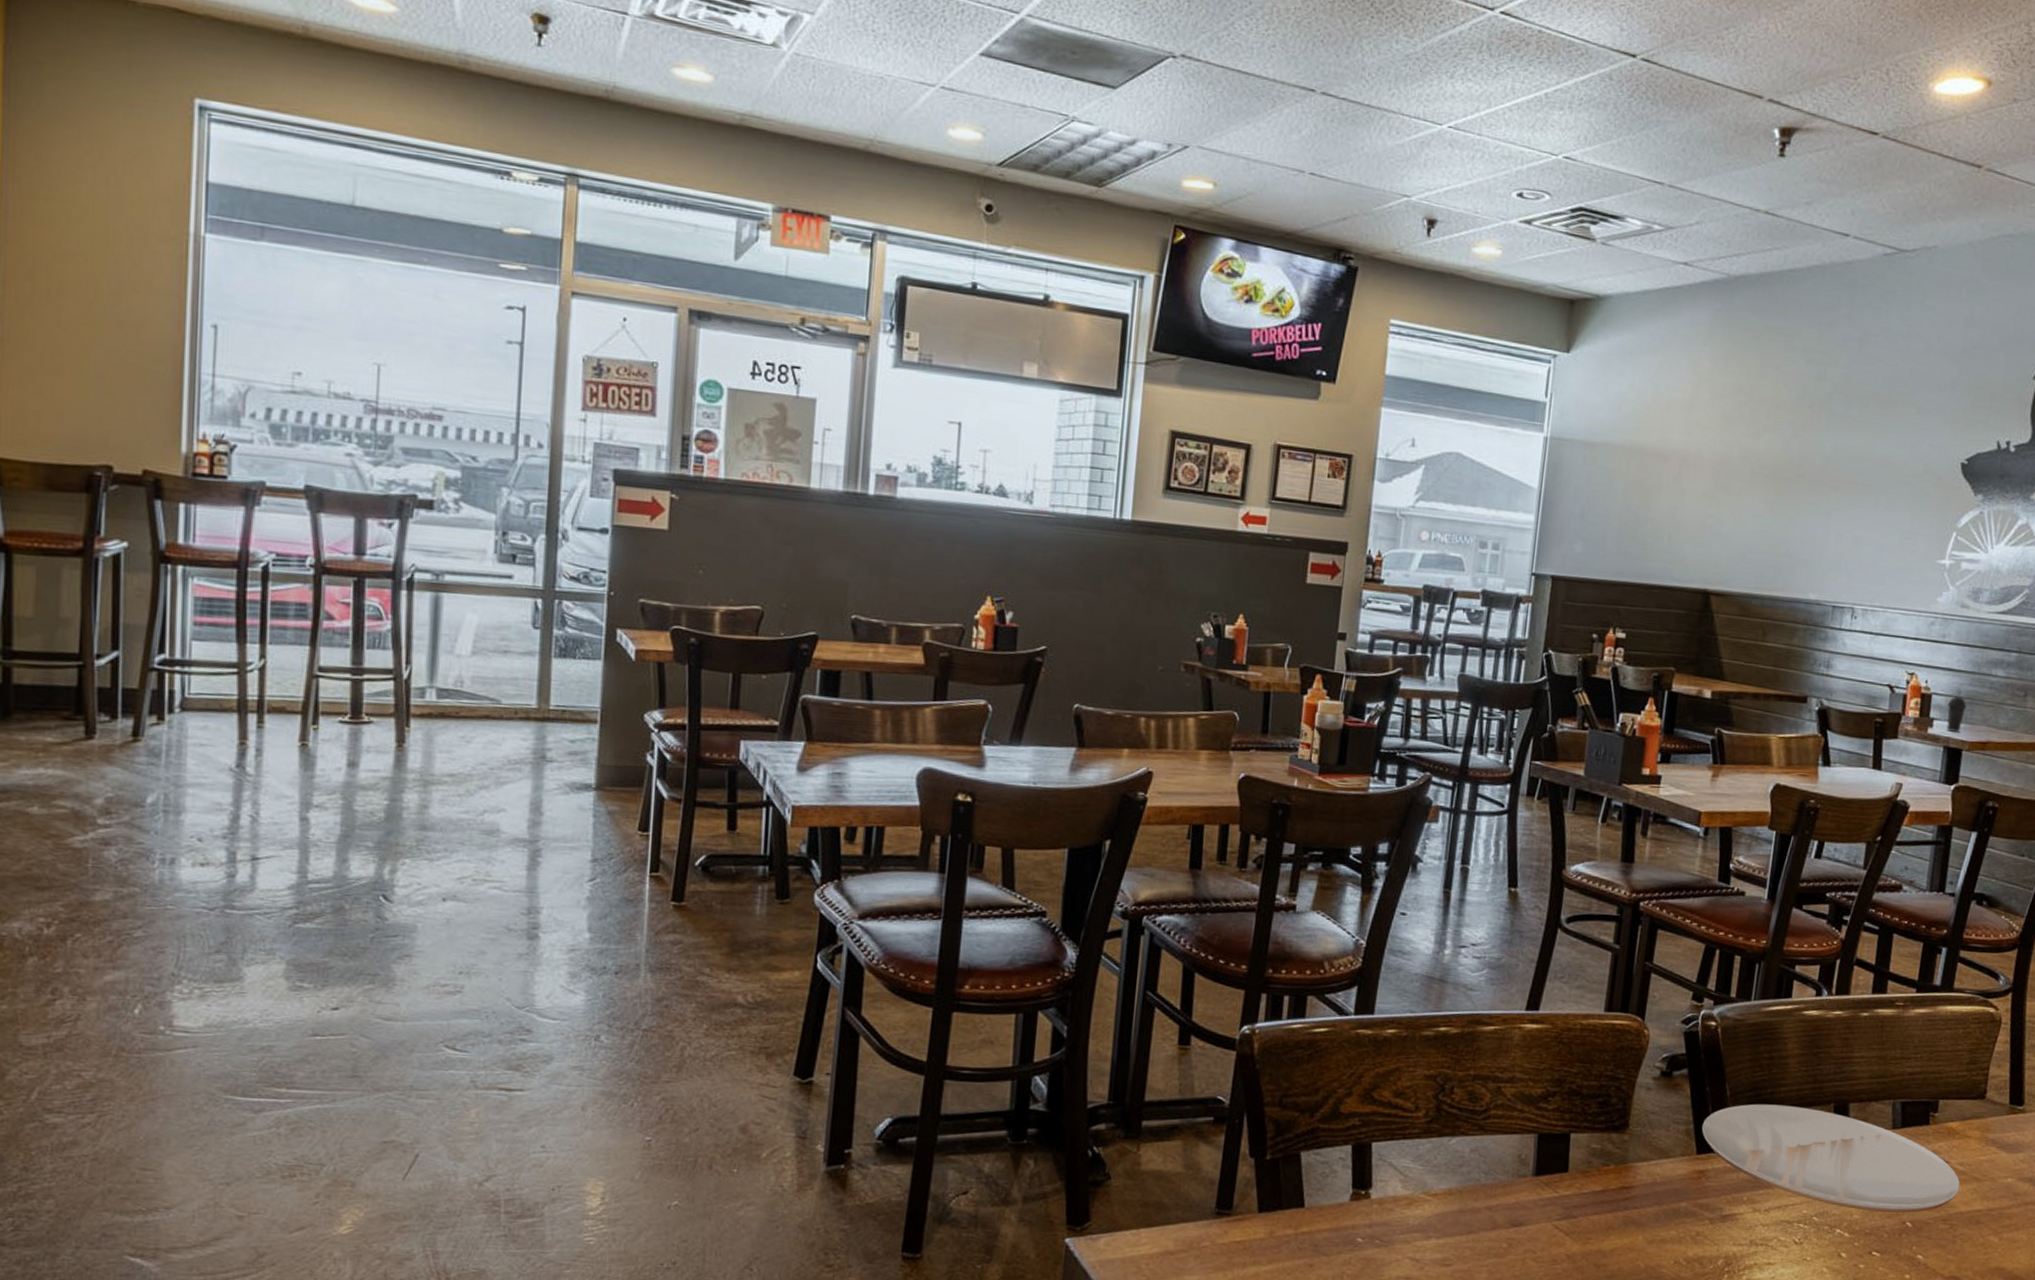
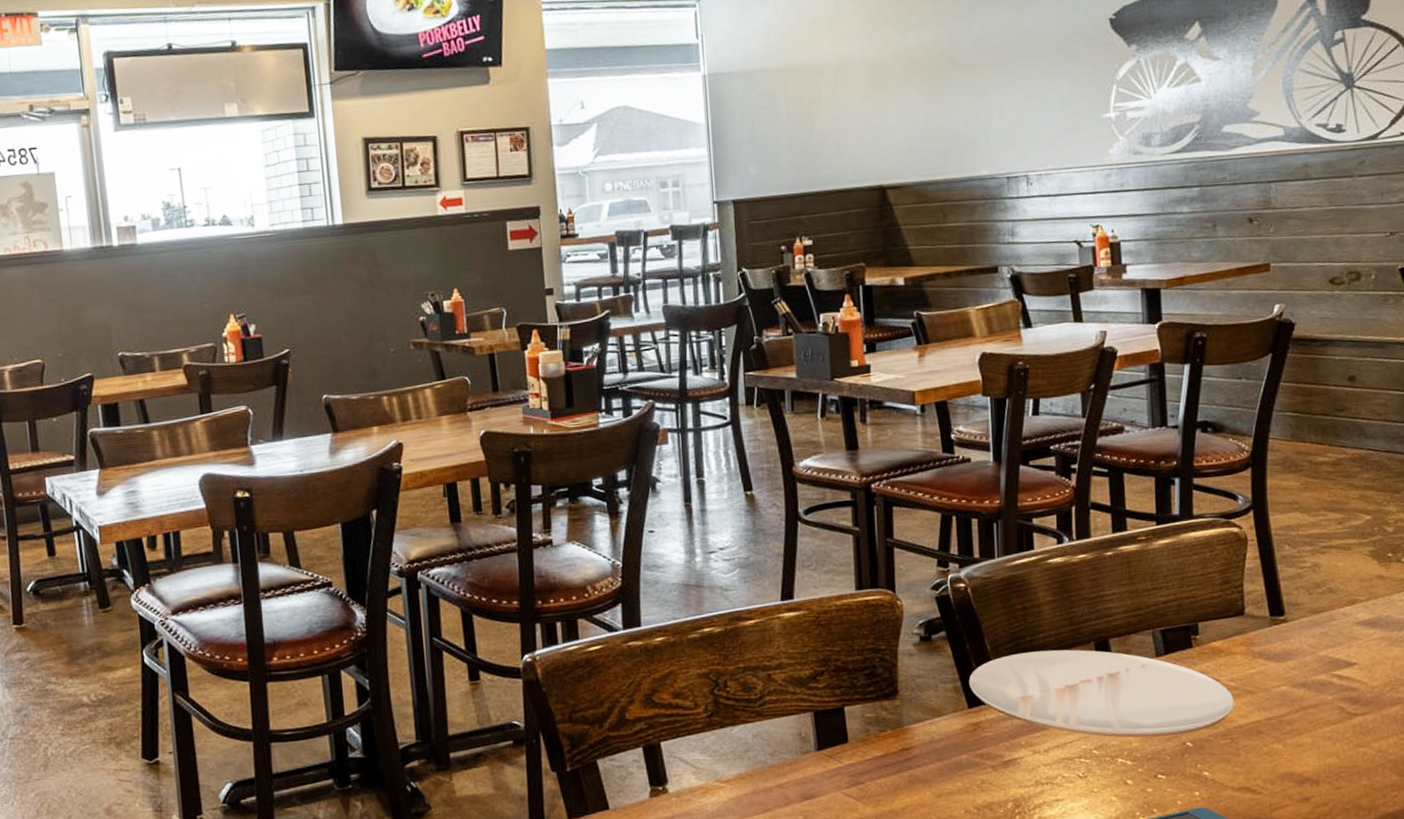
cup: present [1946,688,1967,733] -> none [1137,231,1157,274]

